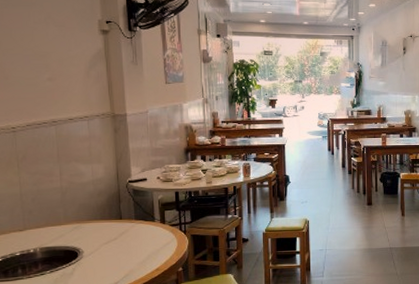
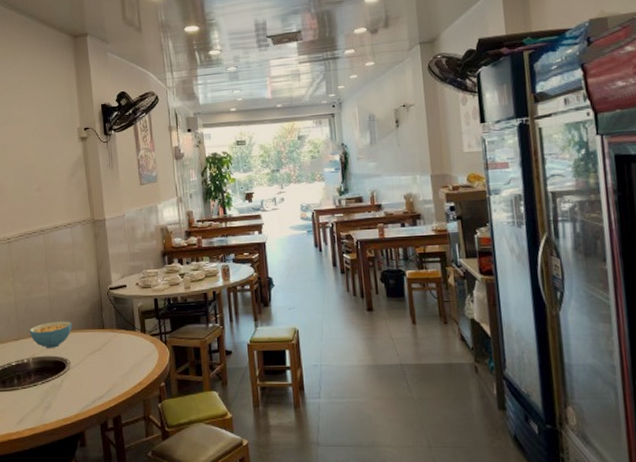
cereal bowl: none [36,212,87,238] -> present [29,321,72,348]

